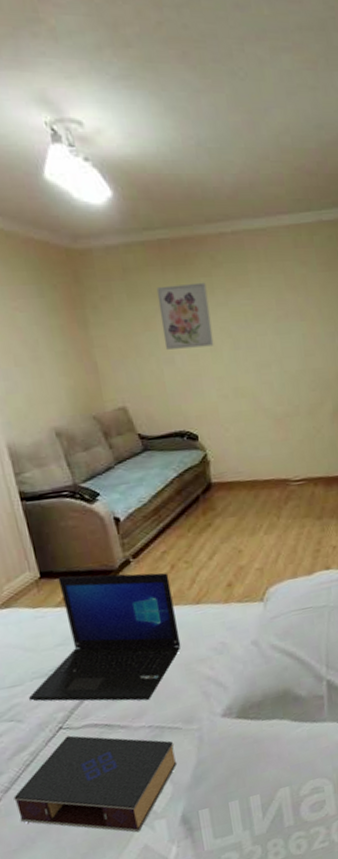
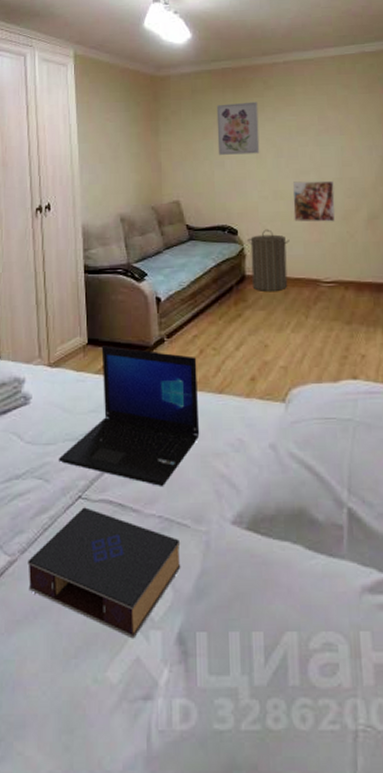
laundry hamper: none [210,431,257,498] -> present [248,229,290,291]
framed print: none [254,373,301,421] -> present [292,180,336,222]

